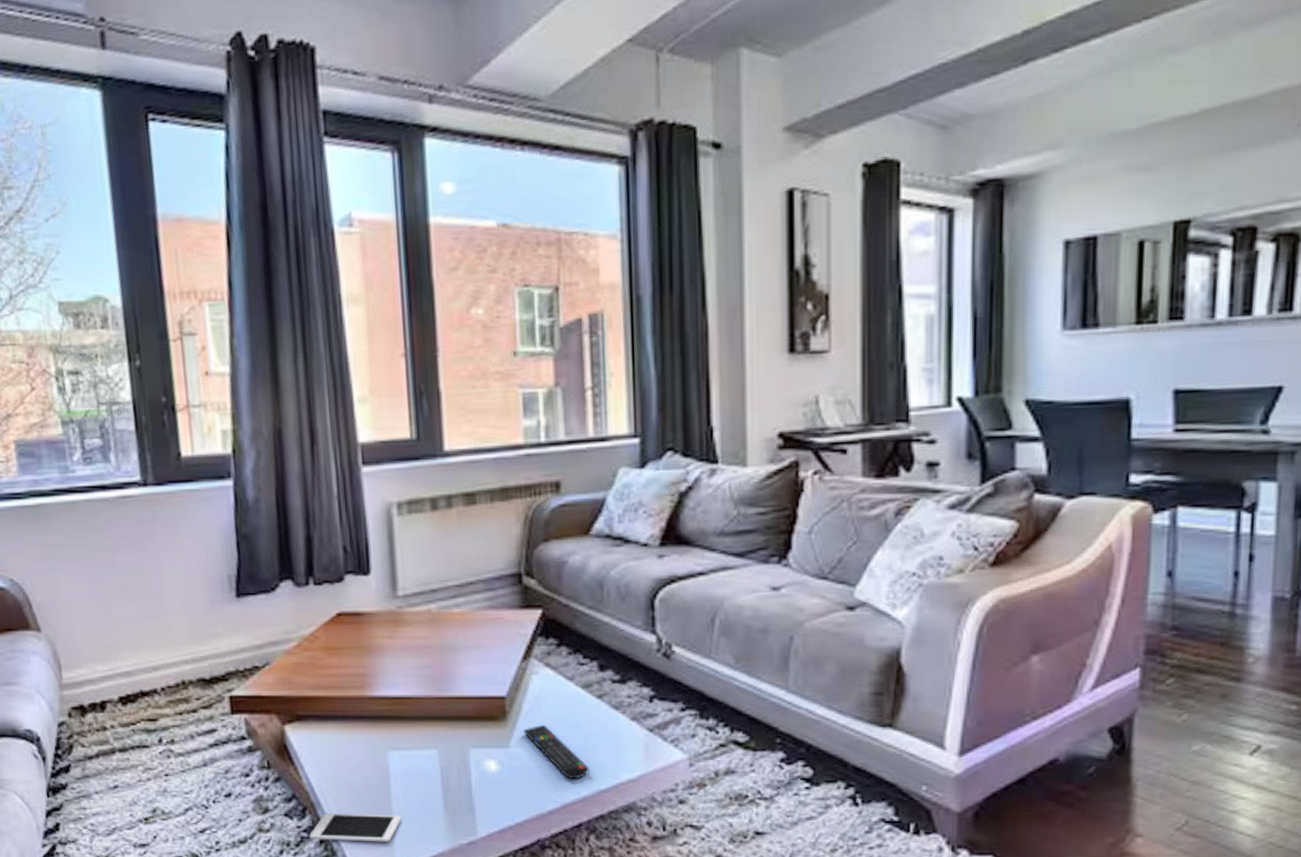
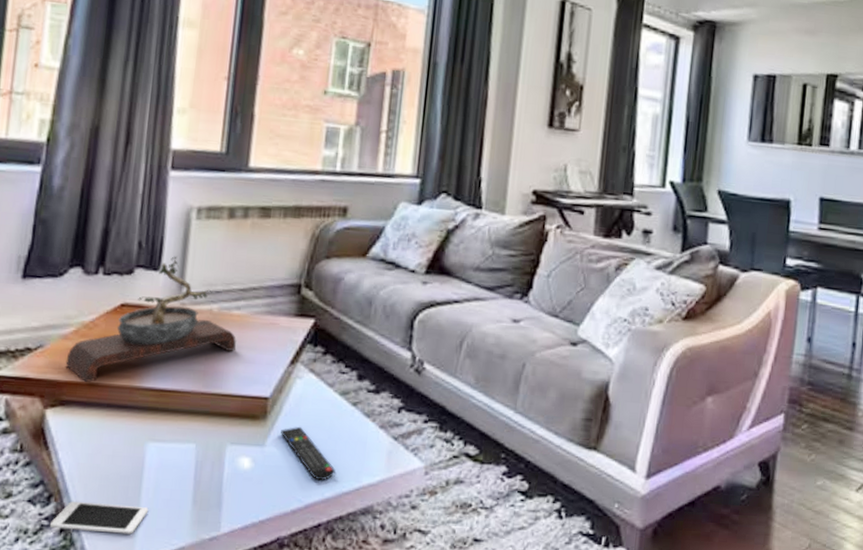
bonsai tree: none [294,557,462,697] -> present [65,256,236,383]

